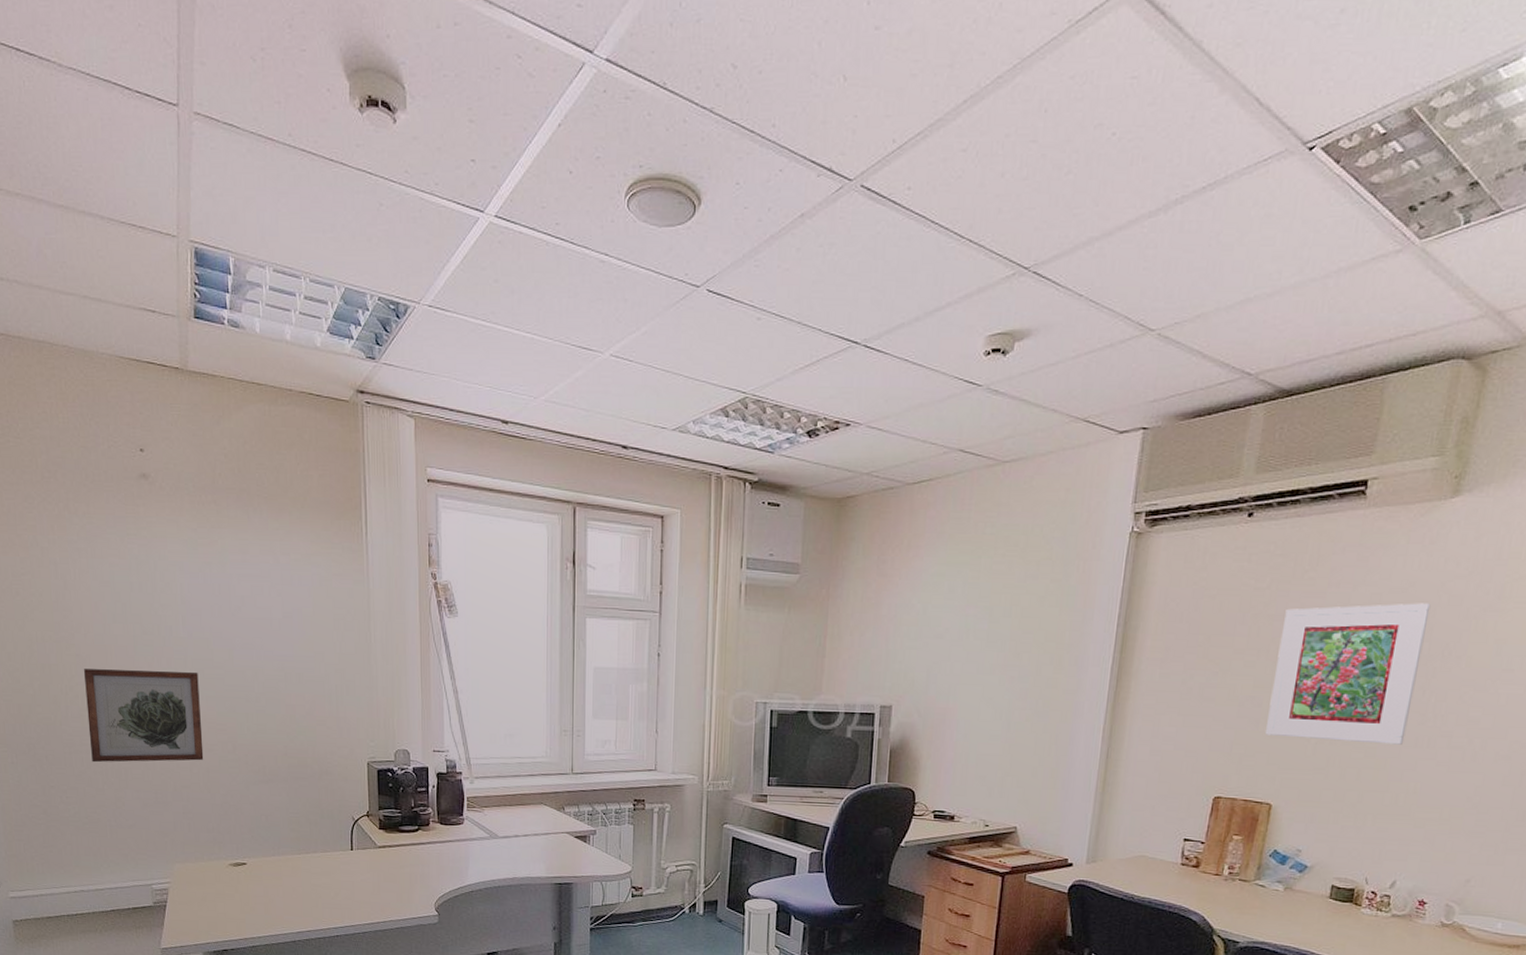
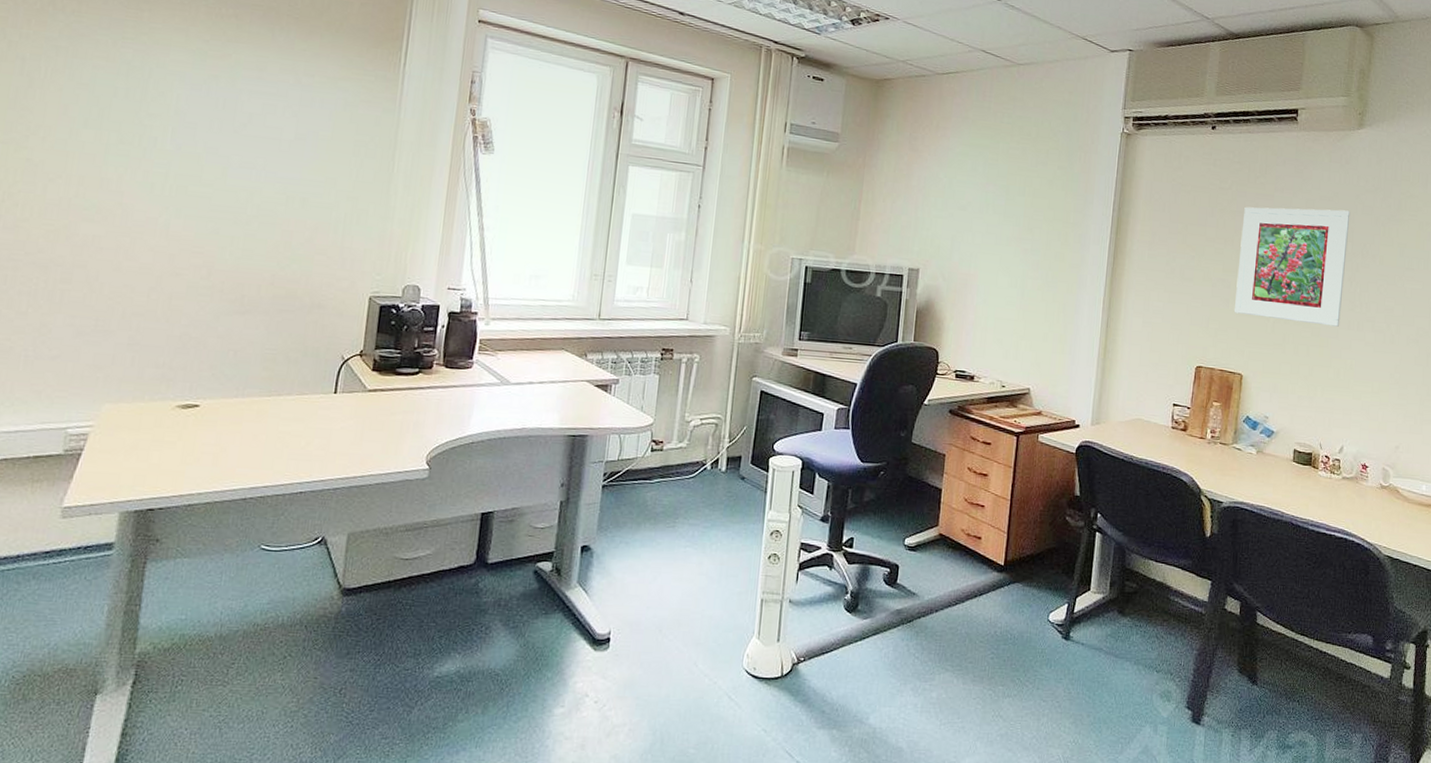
wall art: present [83,669,204,763] -> none [18,175,180,286]

